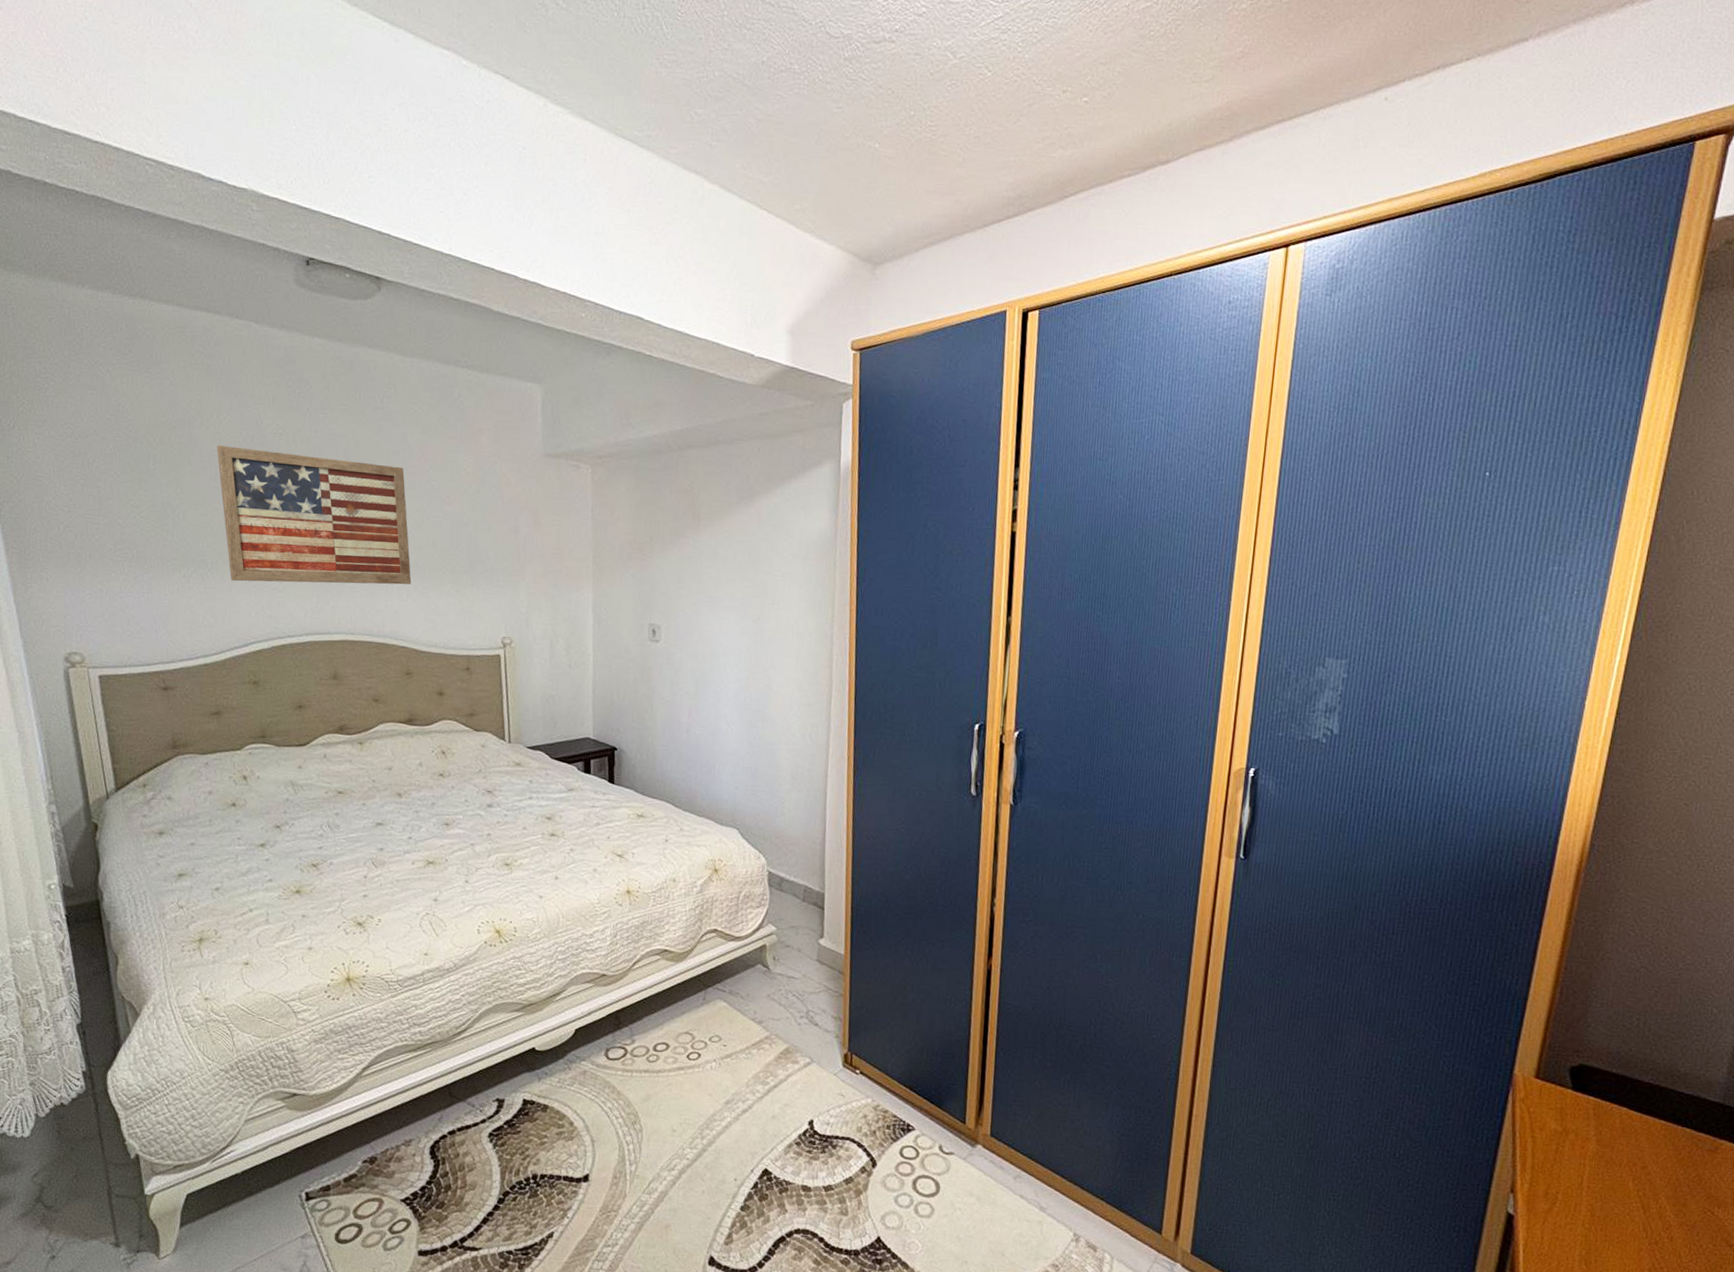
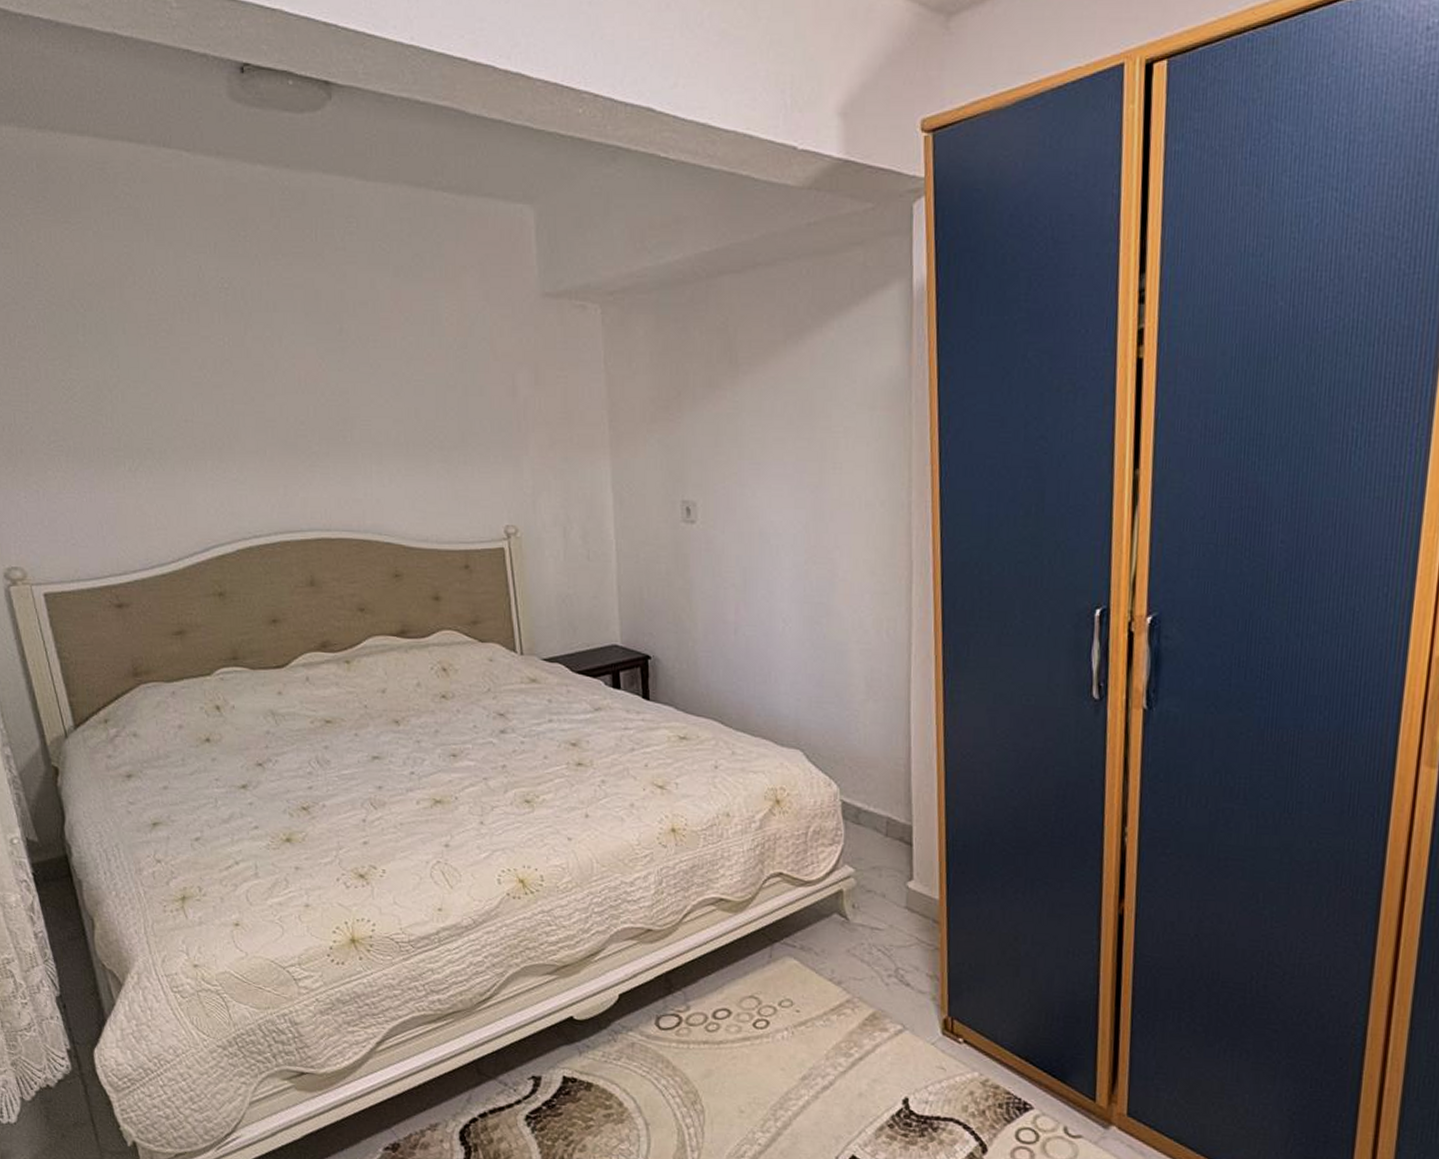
wall art: present [217,445,412,585] -> none [154,308,393,473]

